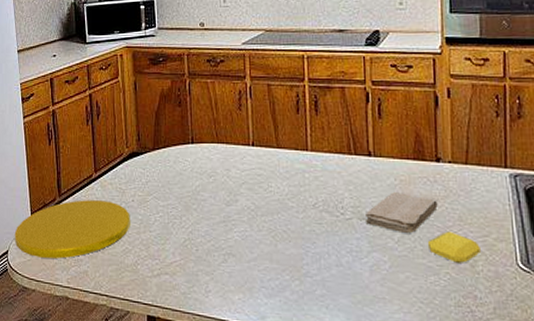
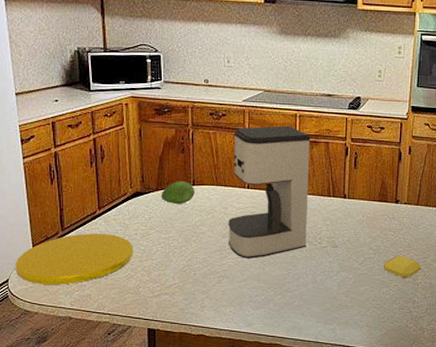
fruit: none [158,138,194,165] -> present [161,180,195,204]
coffee maker: none [232,69,326,232] -> present [228,125,311,259]
washcloth: present [365,191,438,234] -> none [337,225,394,258]

